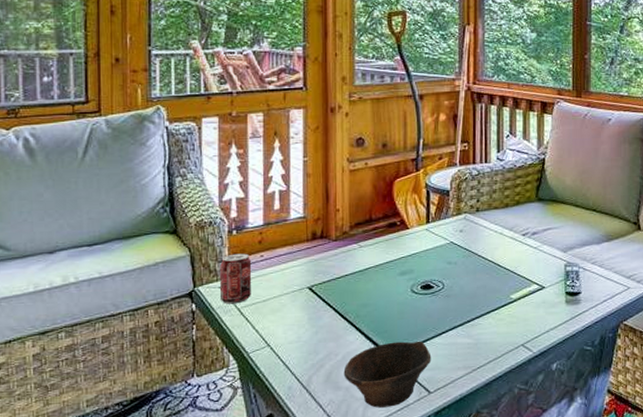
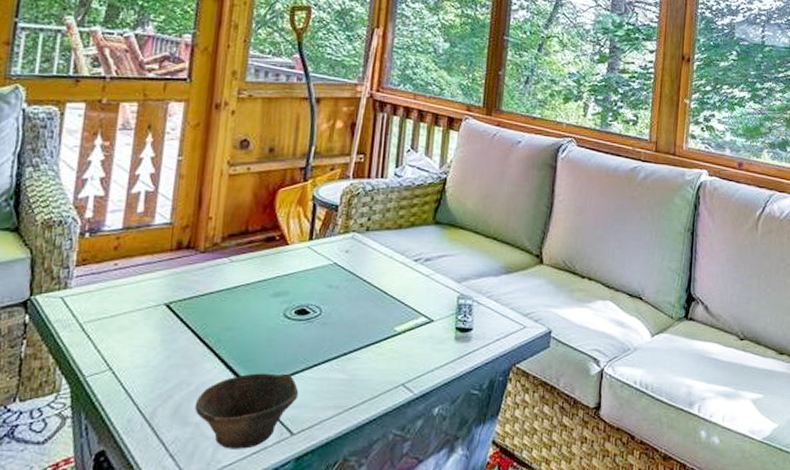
beverage can: present [220,253,252,304] -> none [60,259,103,318]

